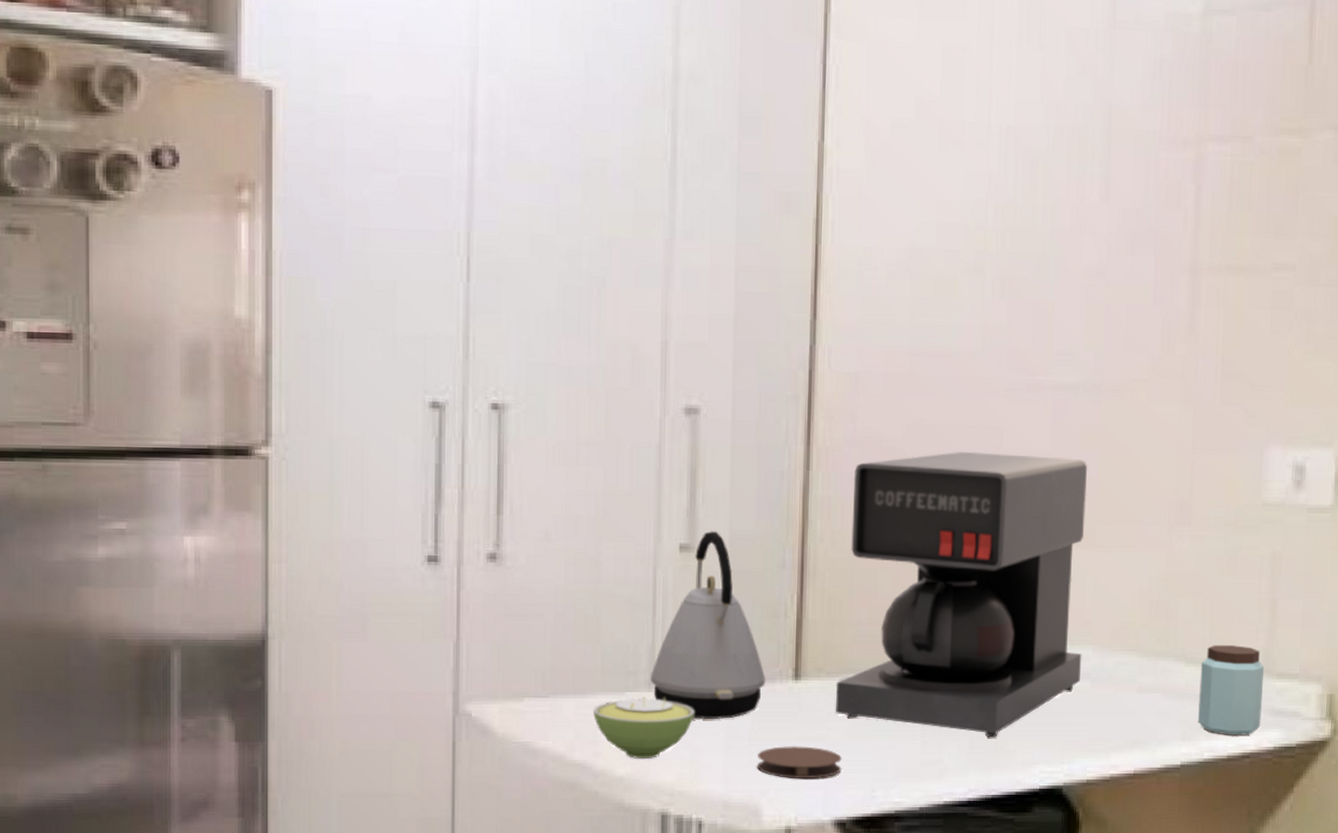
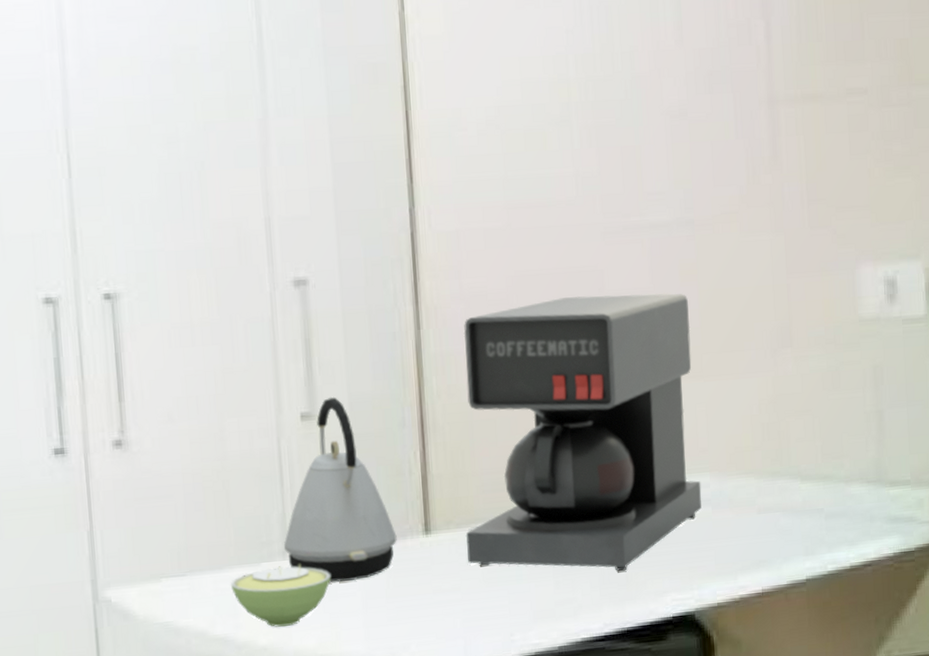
coaster: present [756,745,842,779] -> none [395,598,479,631]
peanut butter: present [1198,645,1265,735] -> none [816,458,879,546]

